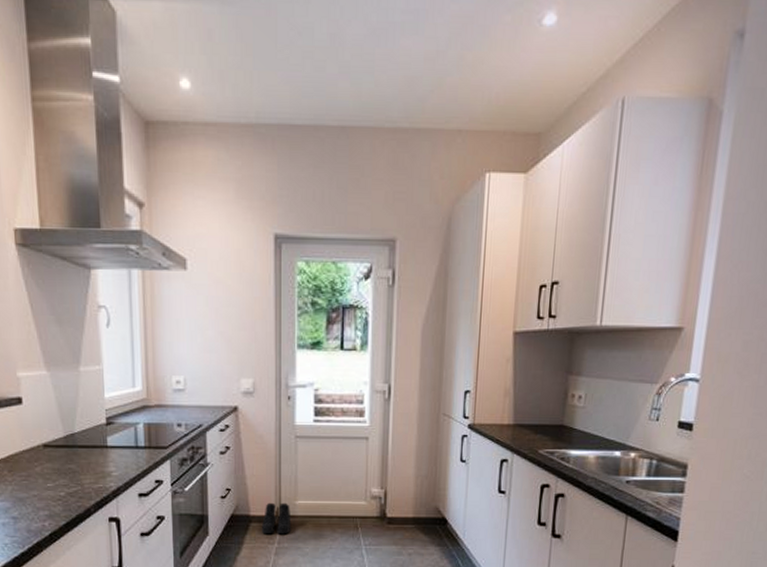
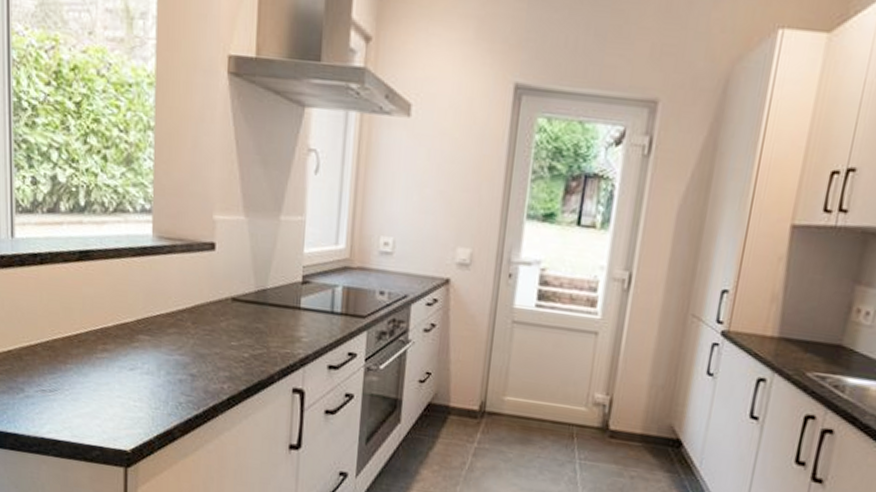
boots: present [261,502,290,535] -> none [460,394,497,434]

